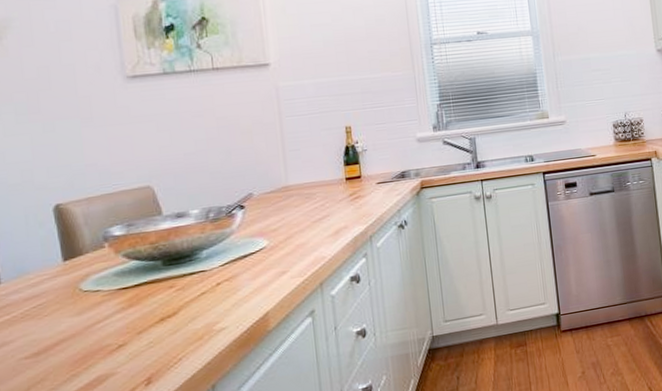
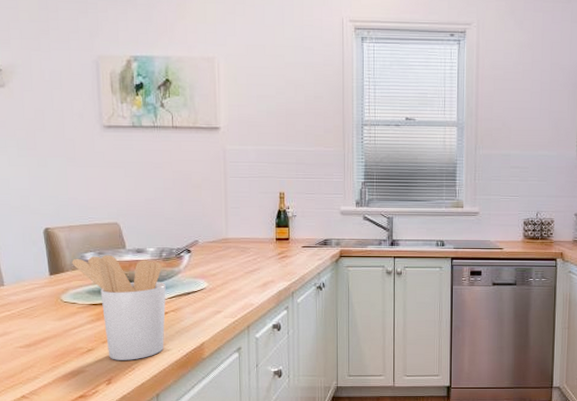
utensil holder: none [92,224,219,353] -> present [72,255,166,360]

